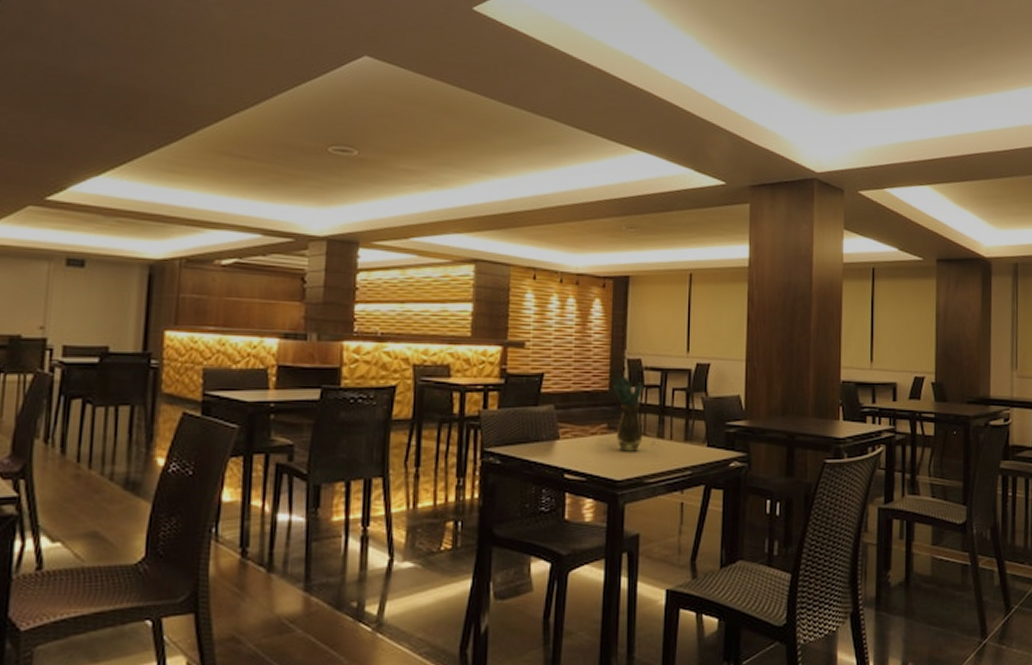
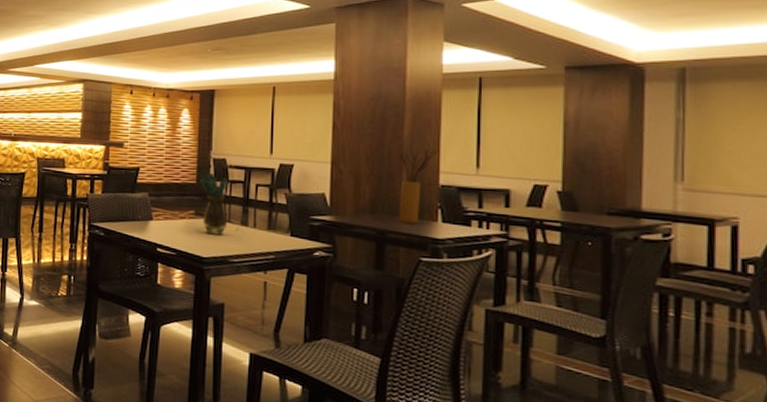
vase: none [806,337,839,424] -> present [398,144,438,225]

